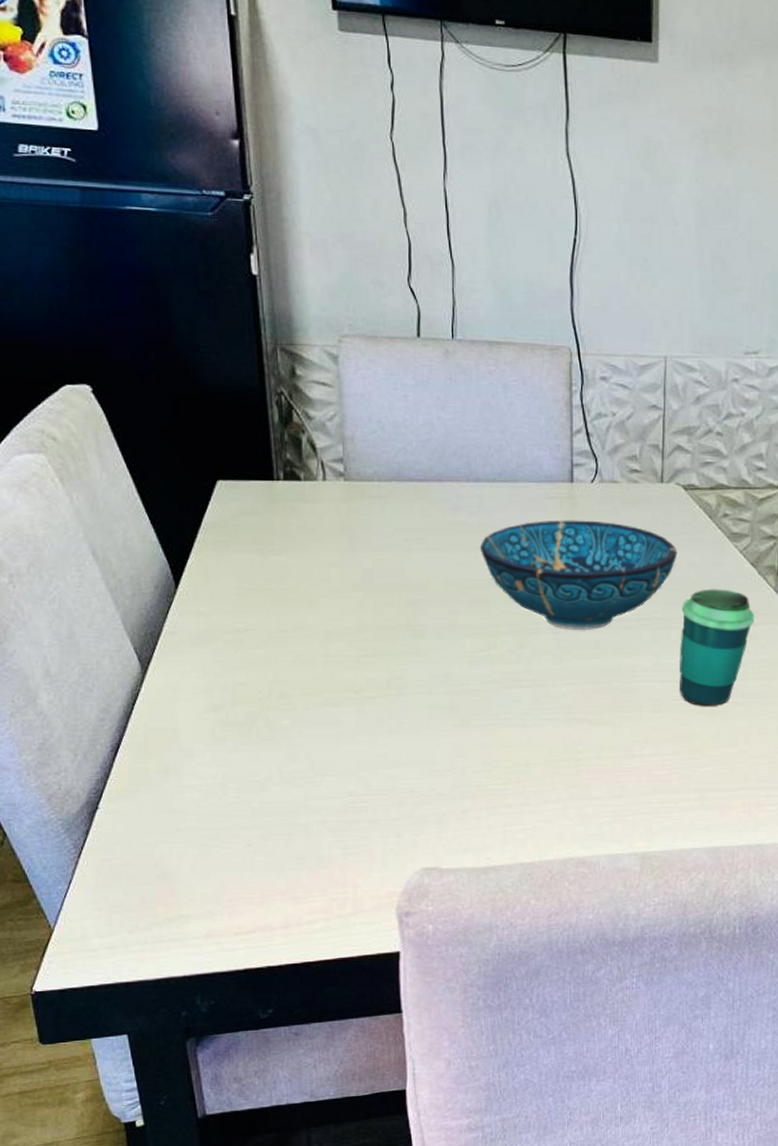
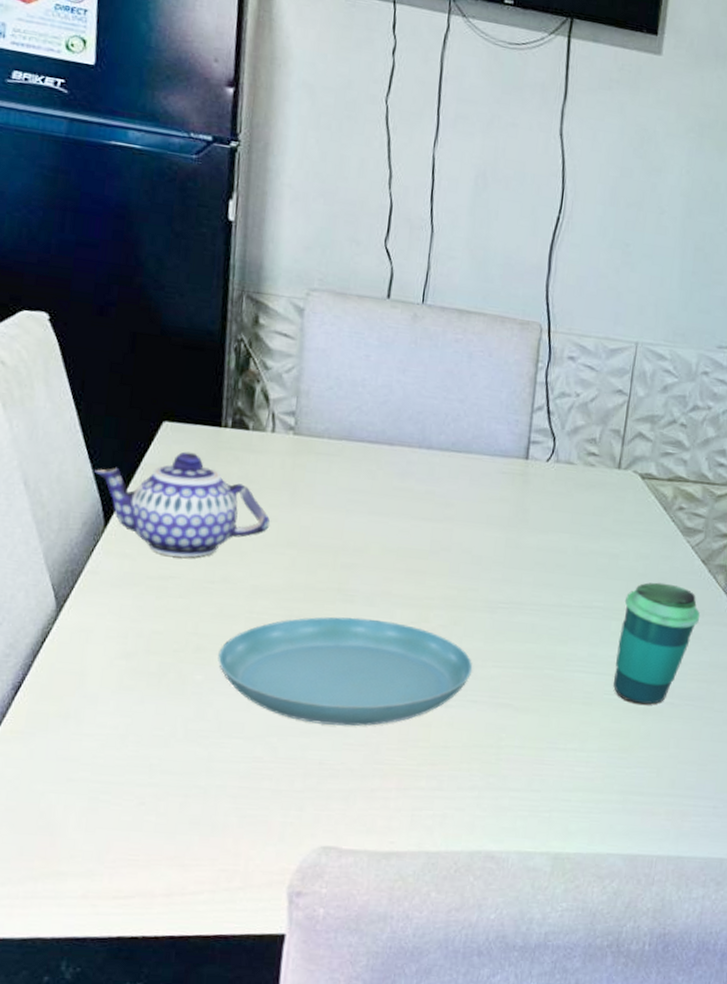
teapot: none [157,508,334,610] -> present [93,451,271,558]
saucer: none [301,651,544,755] -> present [218,617,473,726]
decorative bowl: present [479,520,677,630] -> none [423,495,627,613]

